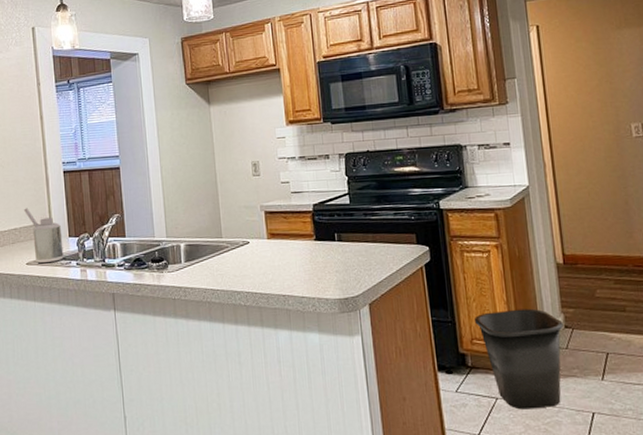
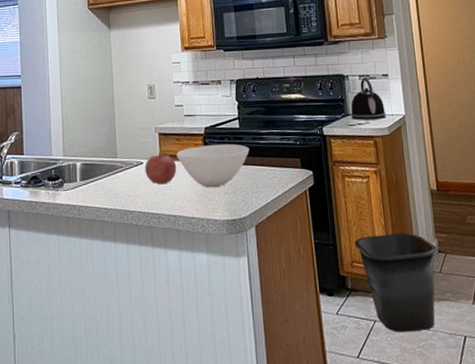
fruit: none [251,230,285,263] -> present [145,151,177,184]
bowl: none [284,220,361,266] -> present [176,144,250,188]
kettle: none [469,147,508,193] -> present [350,77,387,121]

